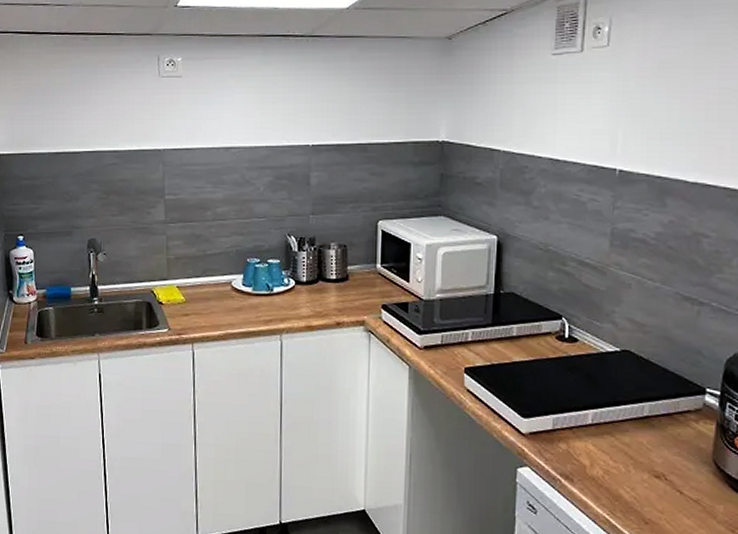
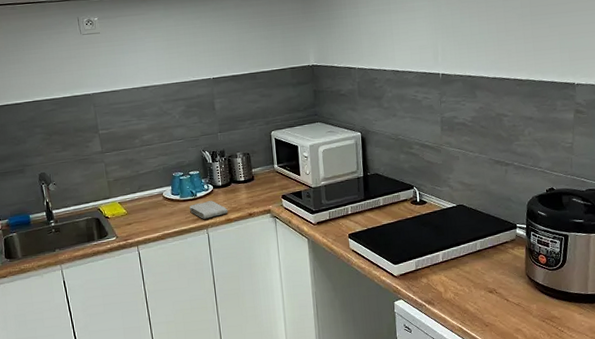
washcloth: none [261,299,311,322] -> present [189,201,228,219]

